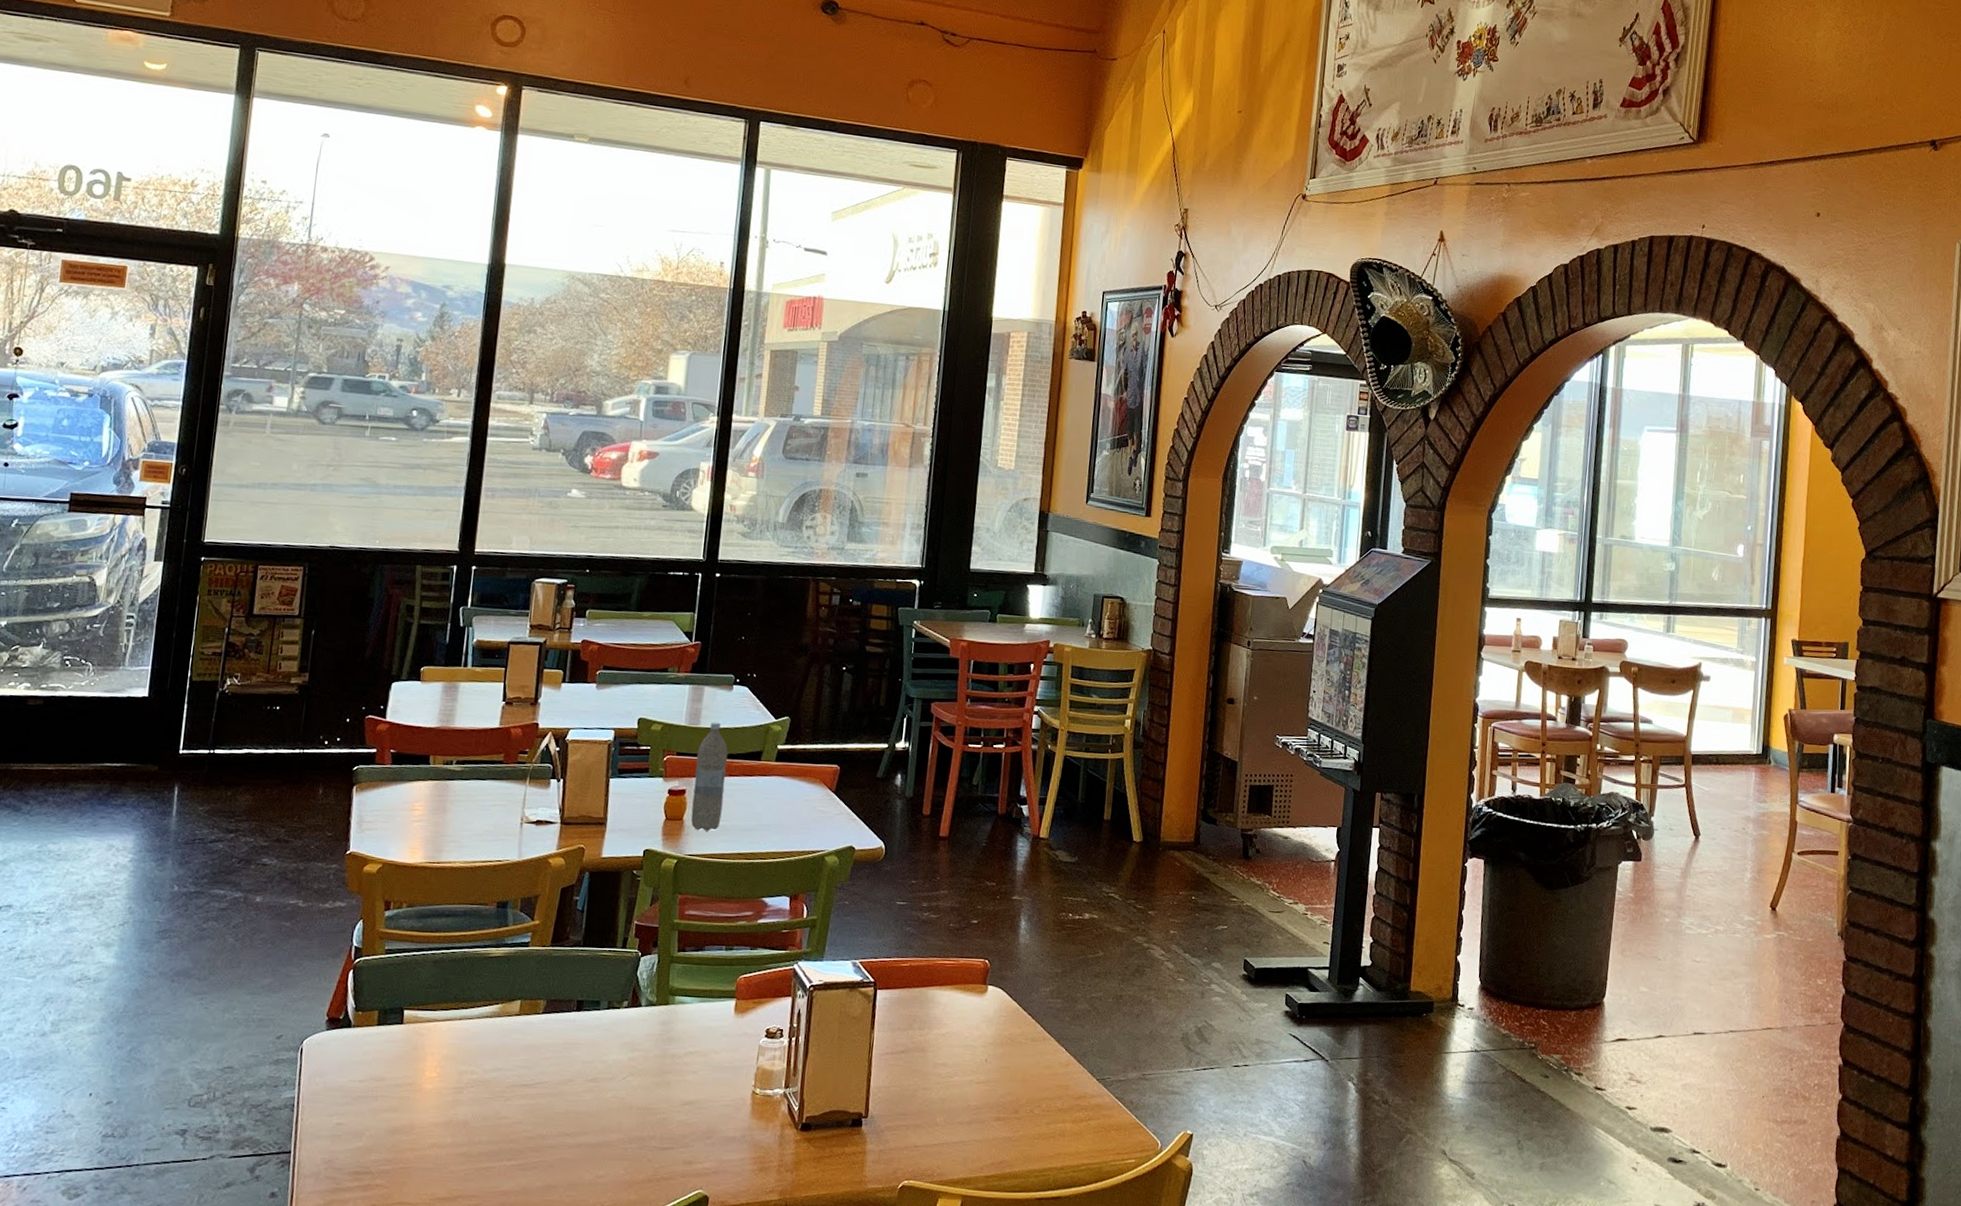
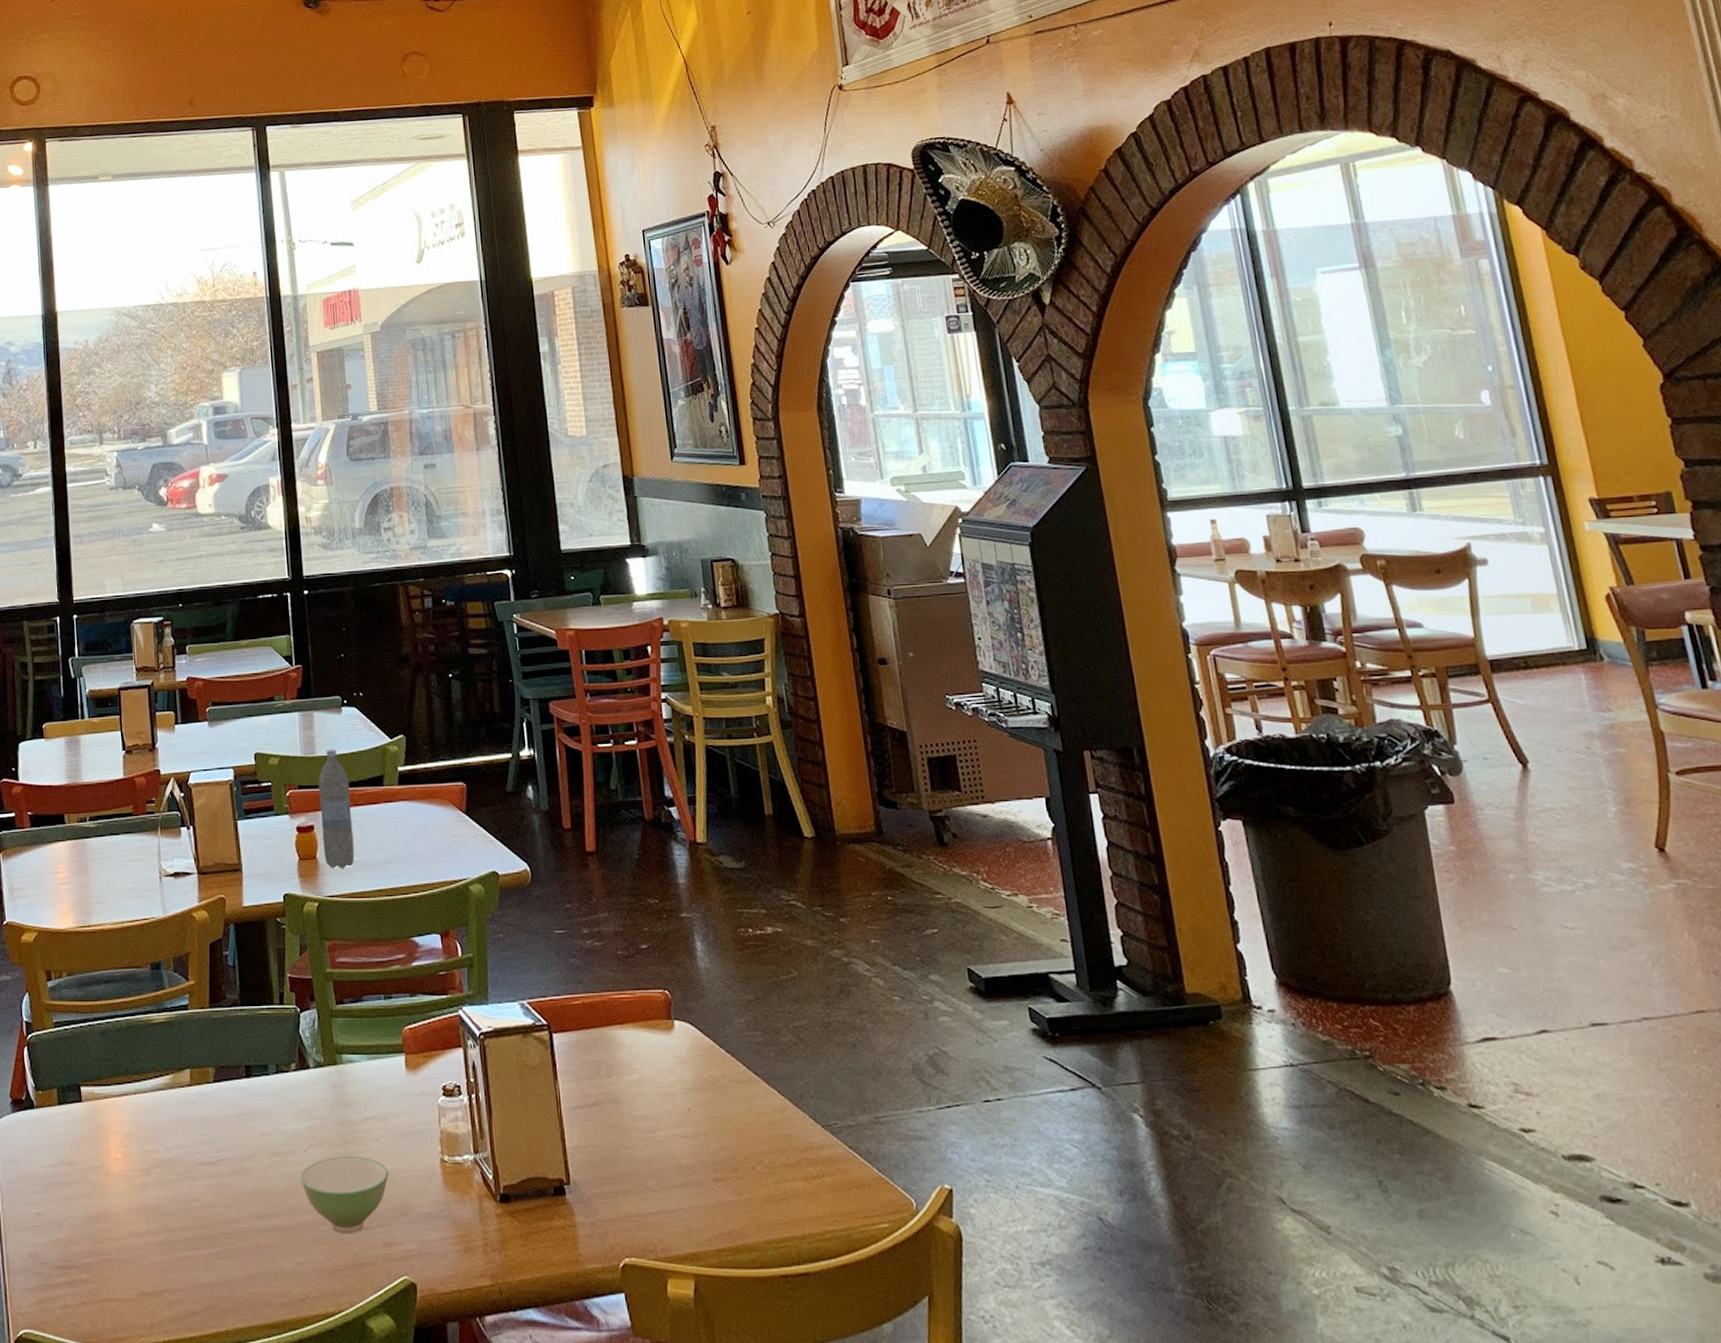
bowl: none [613,1084,701,1153] -> present [300,1156,389,1234]

